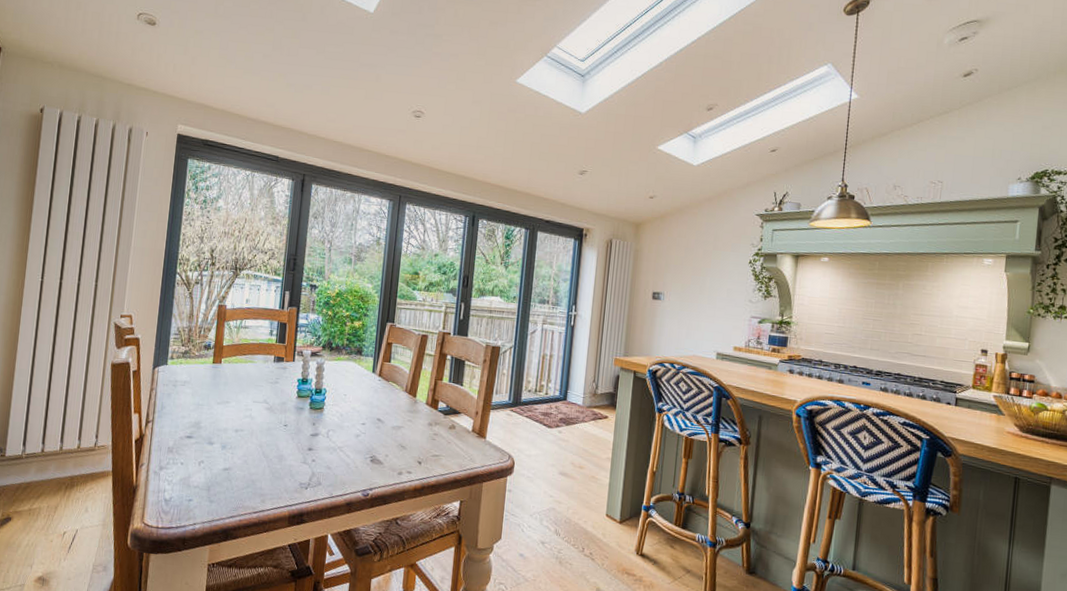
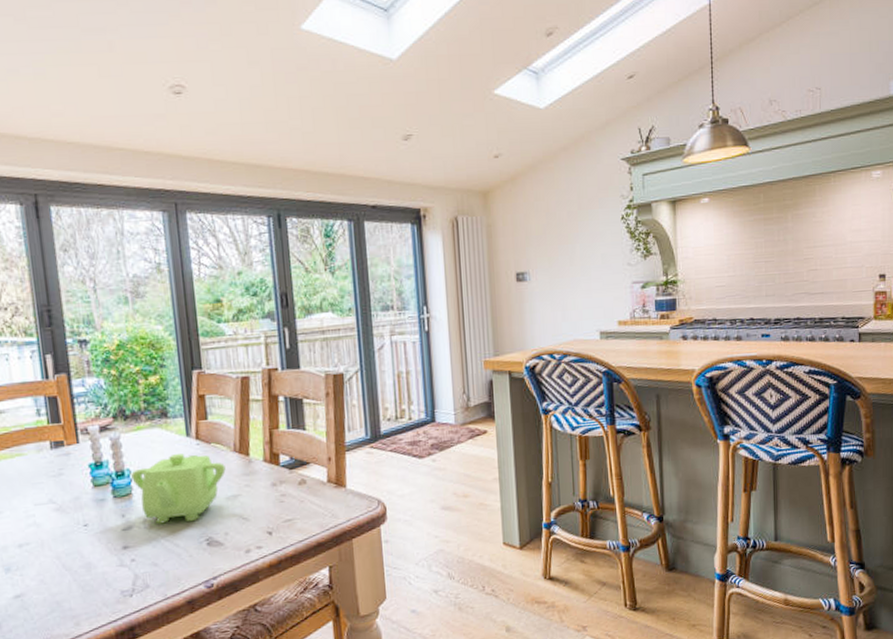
teapot: none [326,384,396,440] -> present [131,453,226,524]

